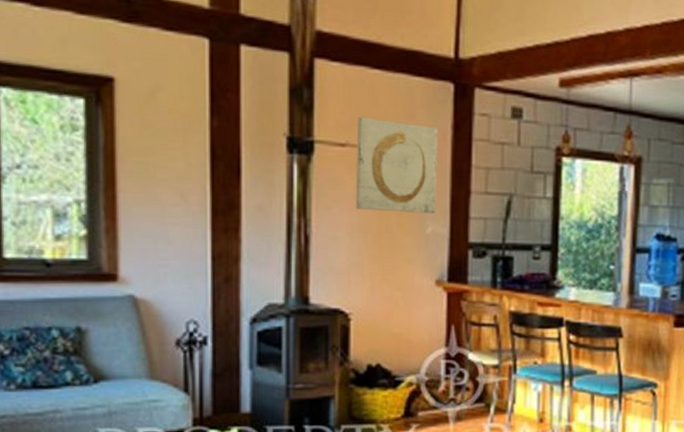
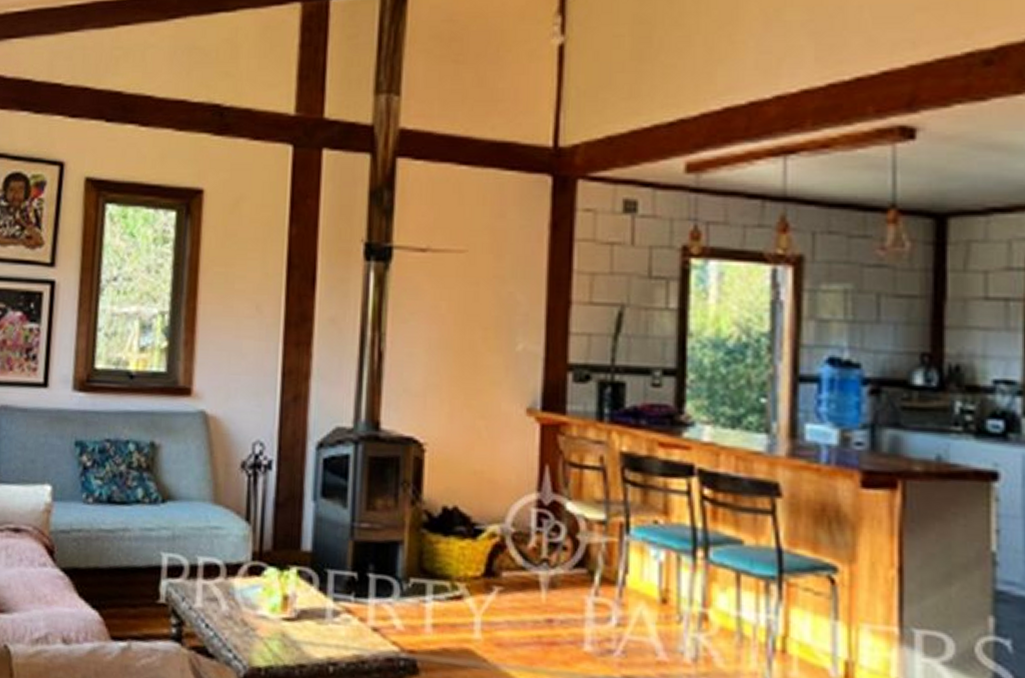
wall art: present [356,117,437,213] -> none [436,219,532,327]

